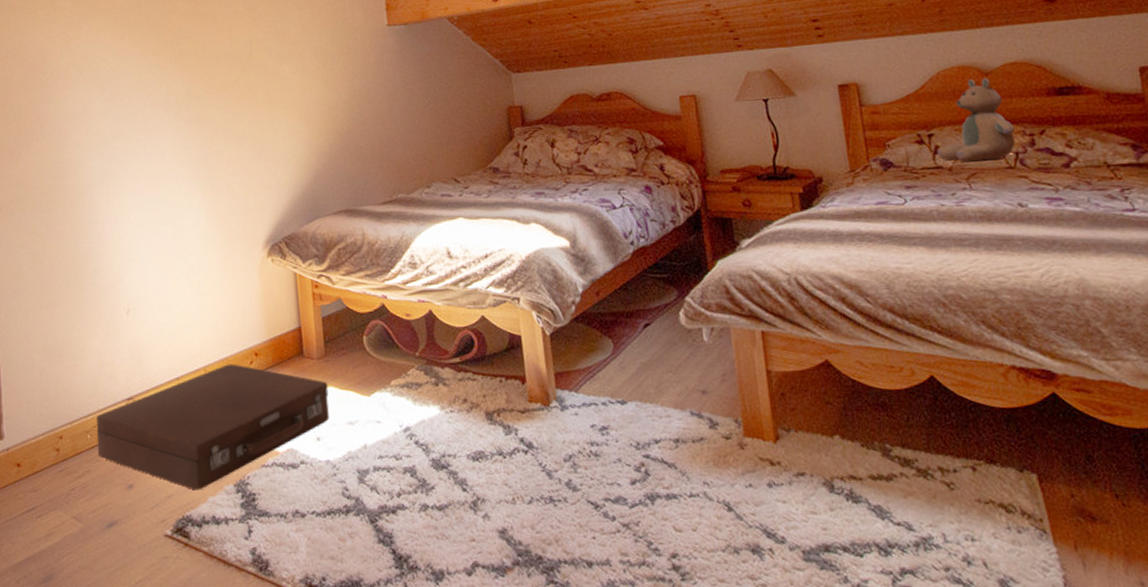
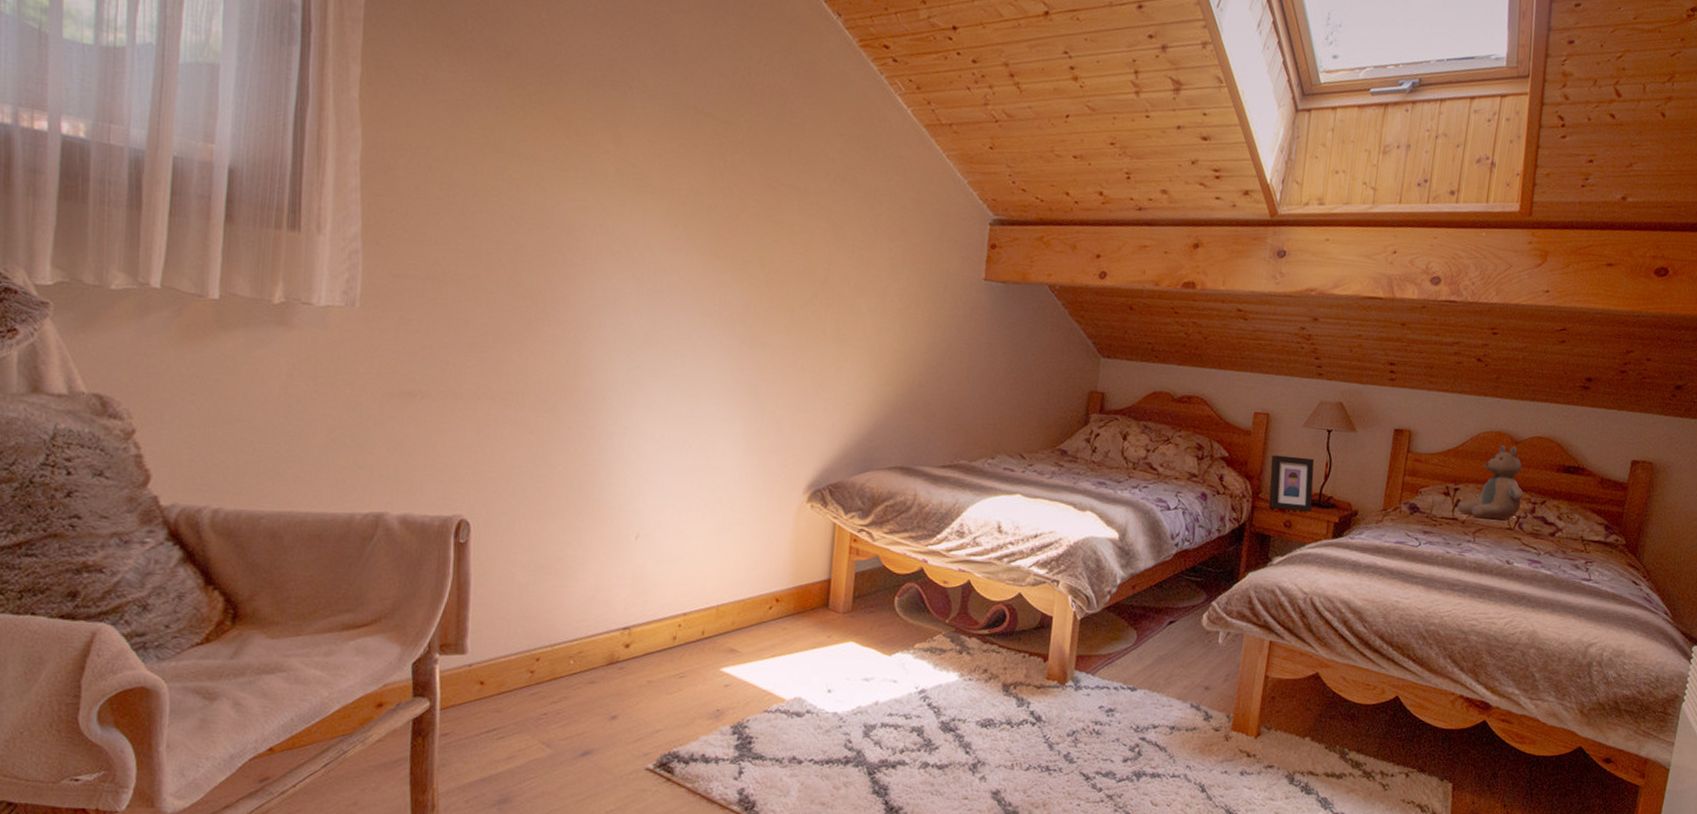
briefcase: present [96,364,329,491] -> none [579,606,849,728]
picture frame: none [709,131,769,190] -> present [1268,454,1315,512]

